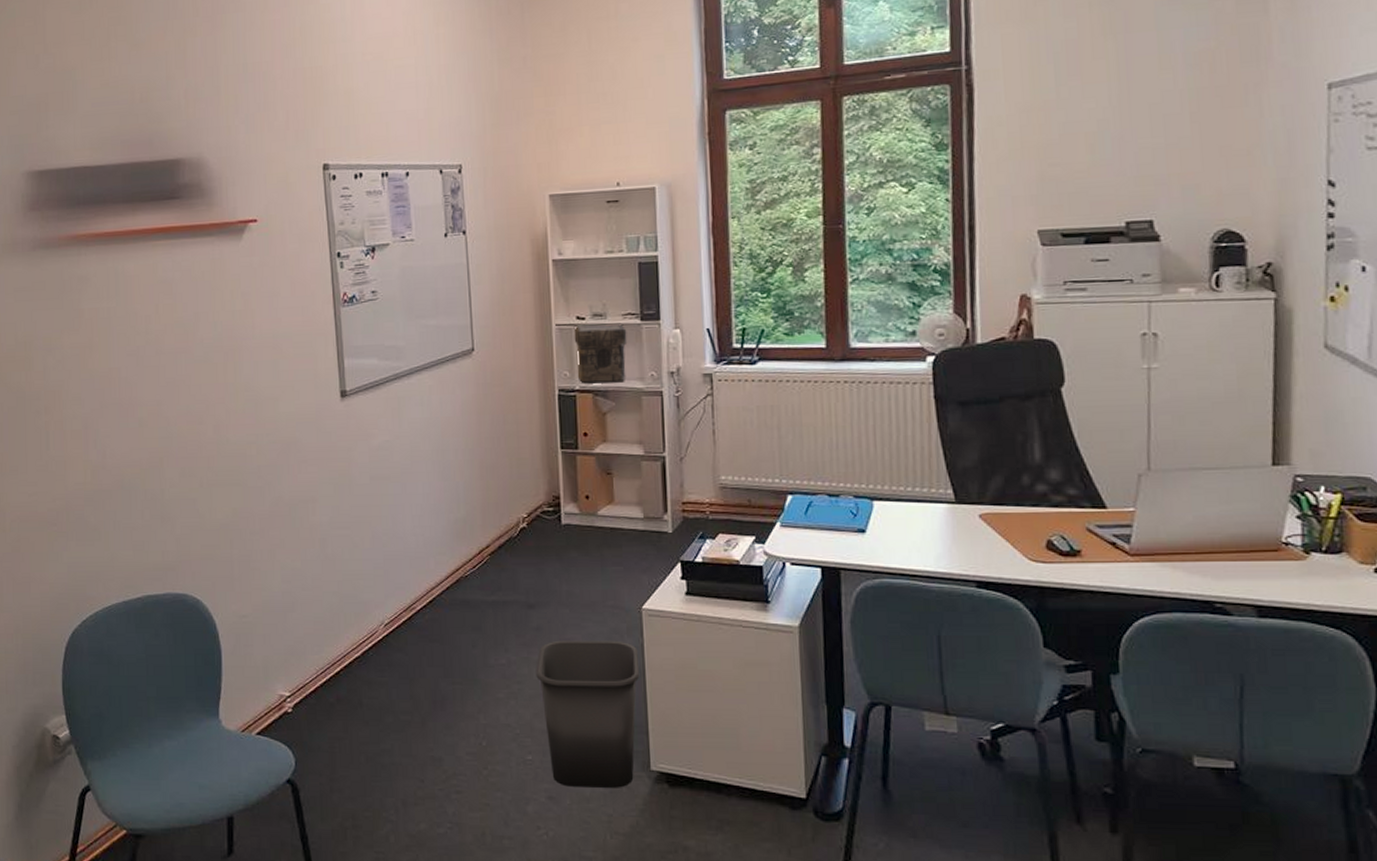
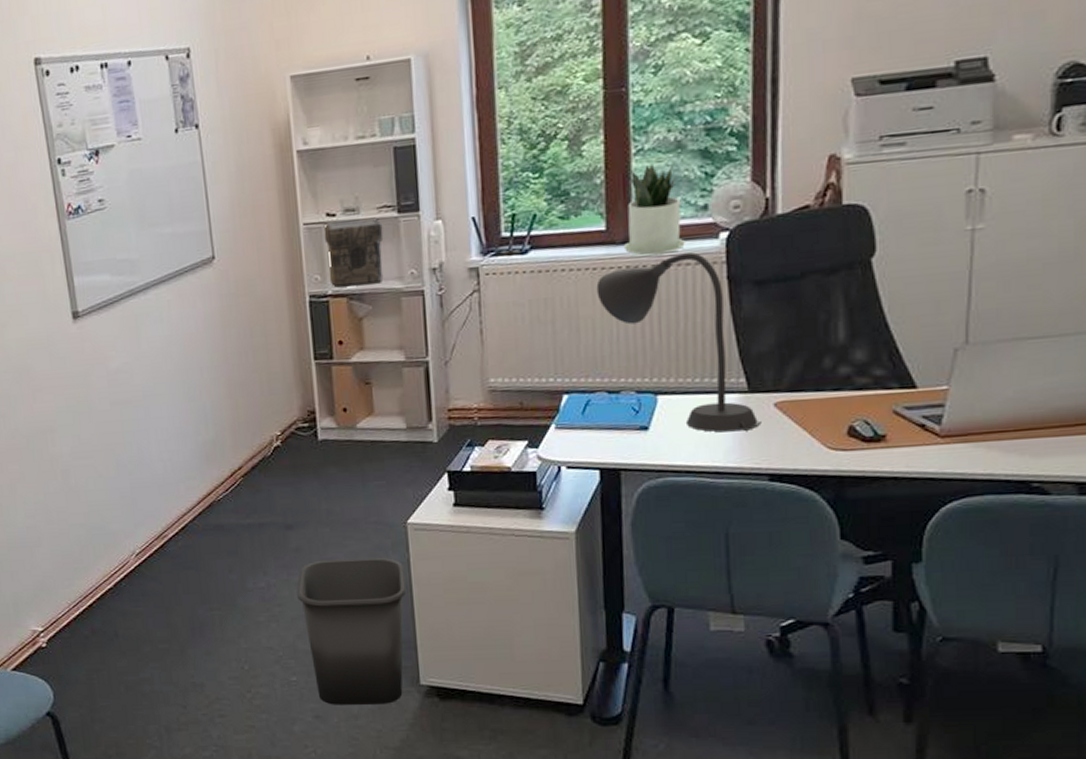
desk lamp: none [817,373,968,539] -> present [596,252,762,432]
planter: none [841,292,896,373] -> present [623,163,685,256]

